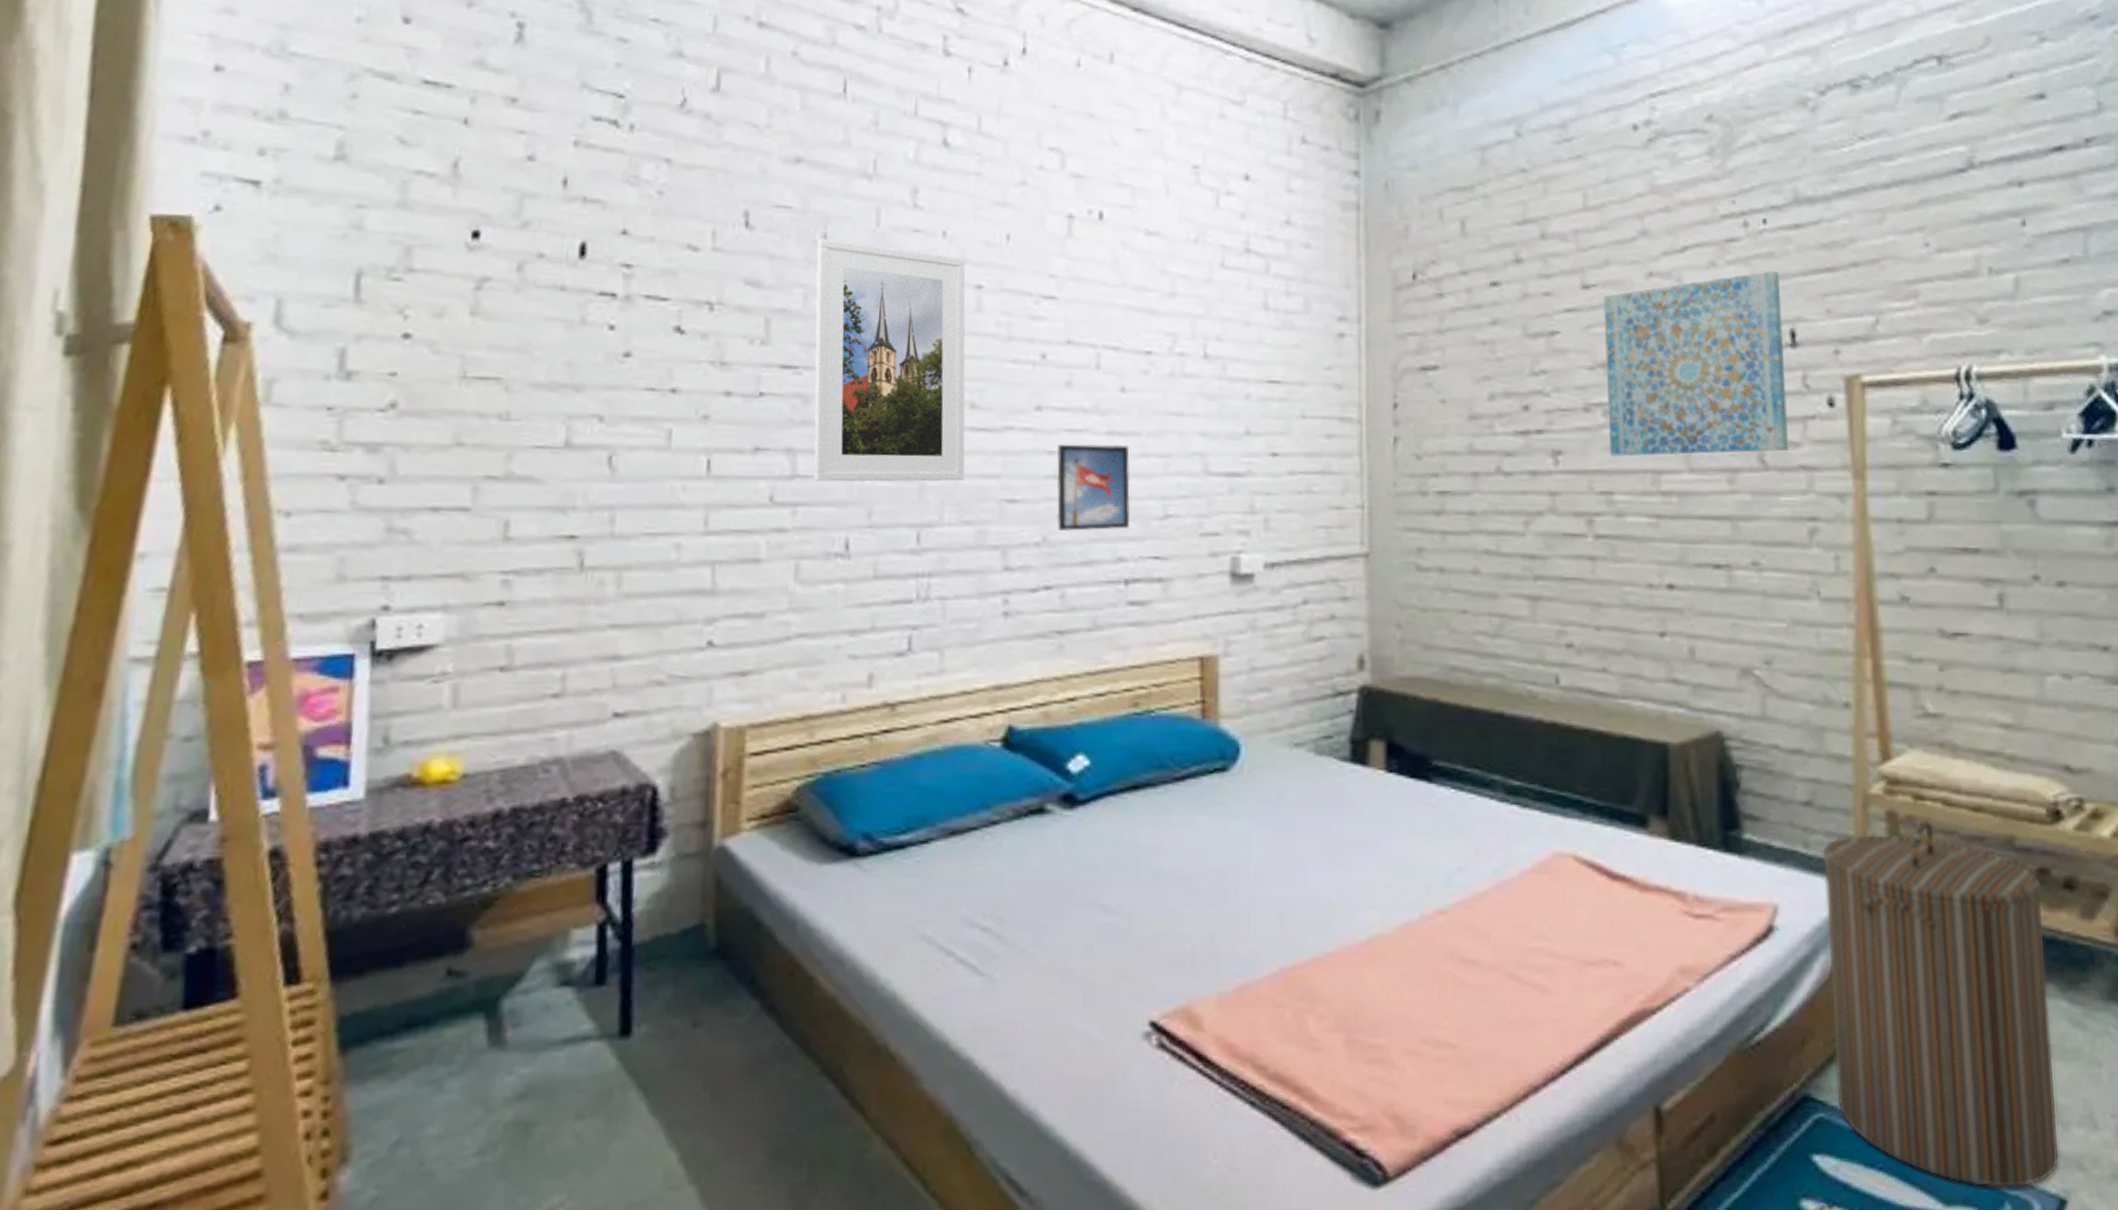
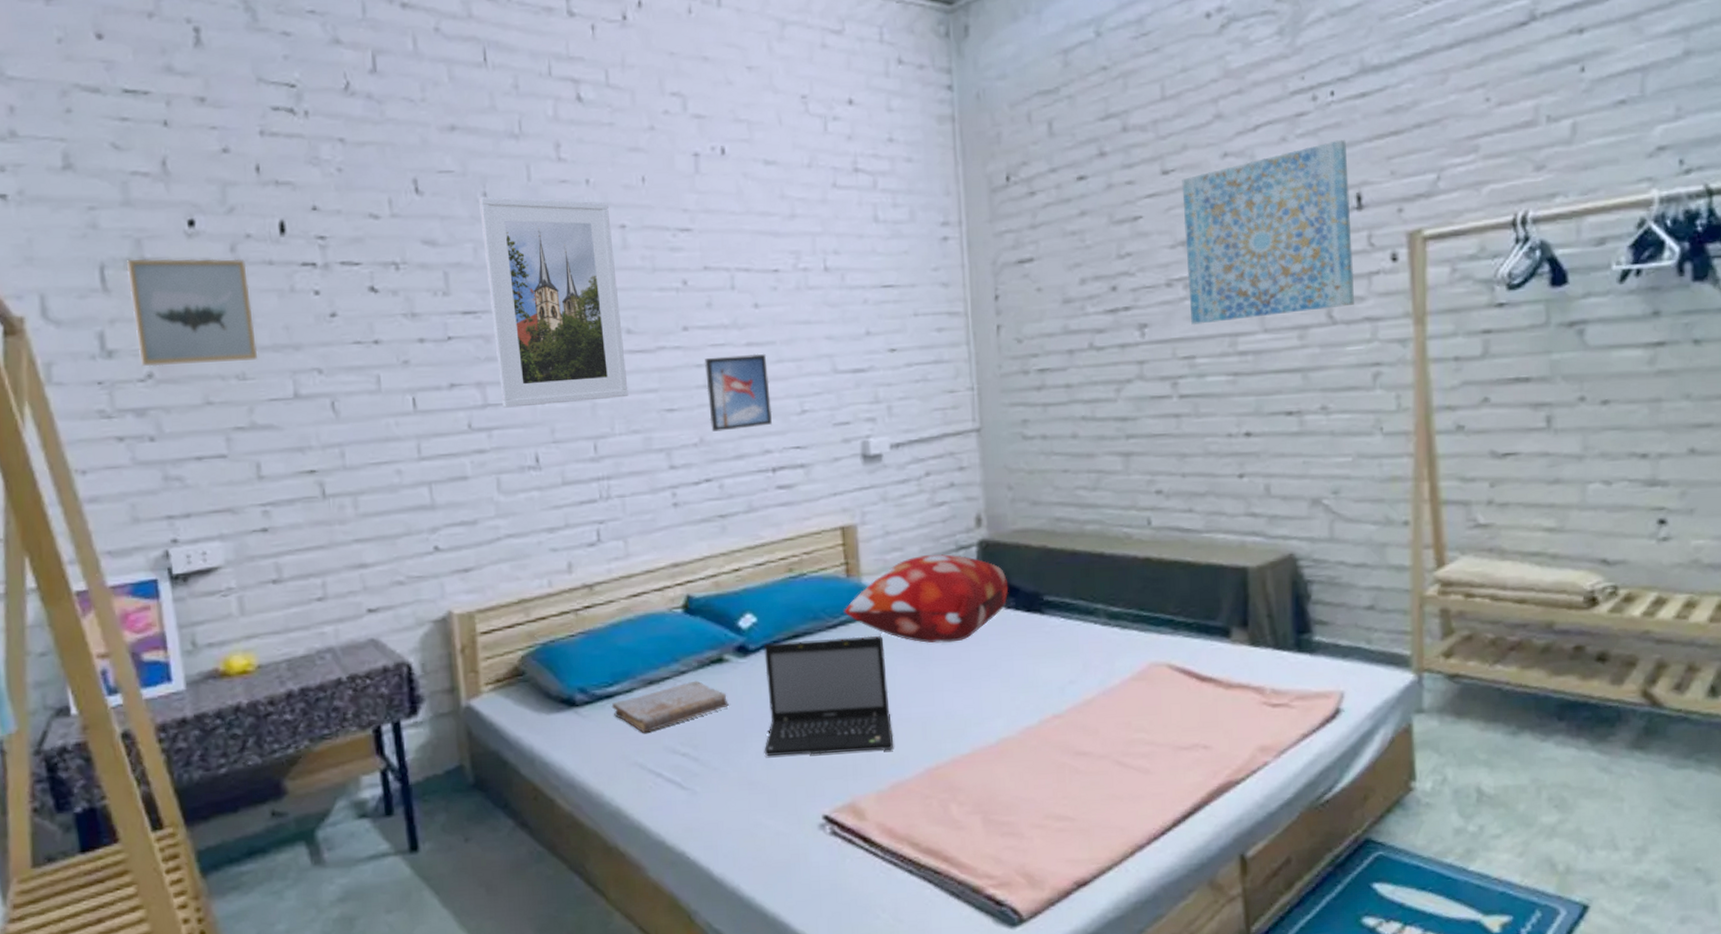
wall art: none [384,268,533,398] -> present [126,258,258,367]
book: none [901,834,1046,897] -> present [611,680,729,733]
laptop: none [1084,793,1244,942] -> present [764,636,894,757]
decorative pillow: none [1195,699,1392,810] -> present [844,554,1009,644]
laundry hamper: present [1822,819,2060,1189] -> none [1383,613,1584,900]

